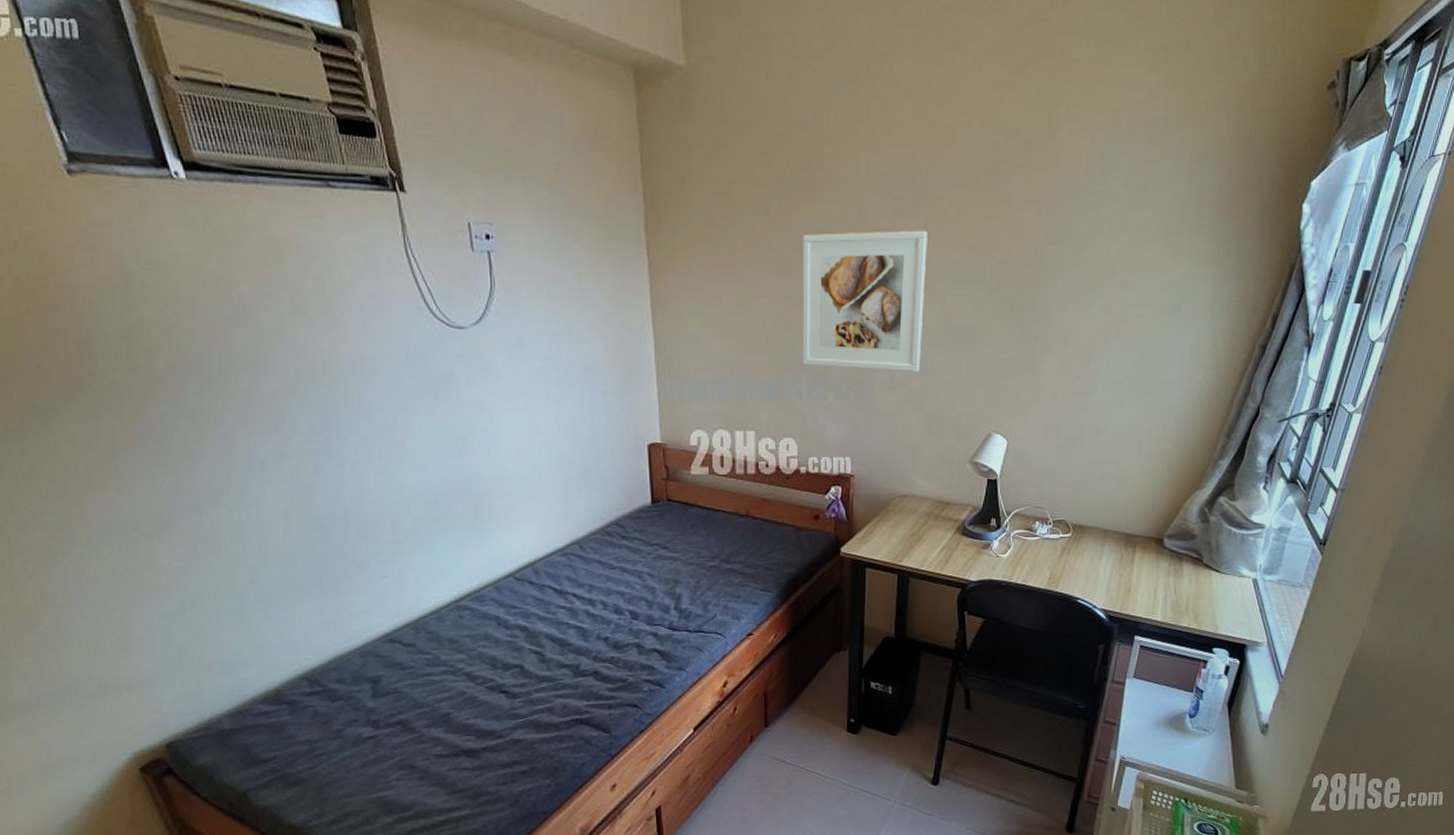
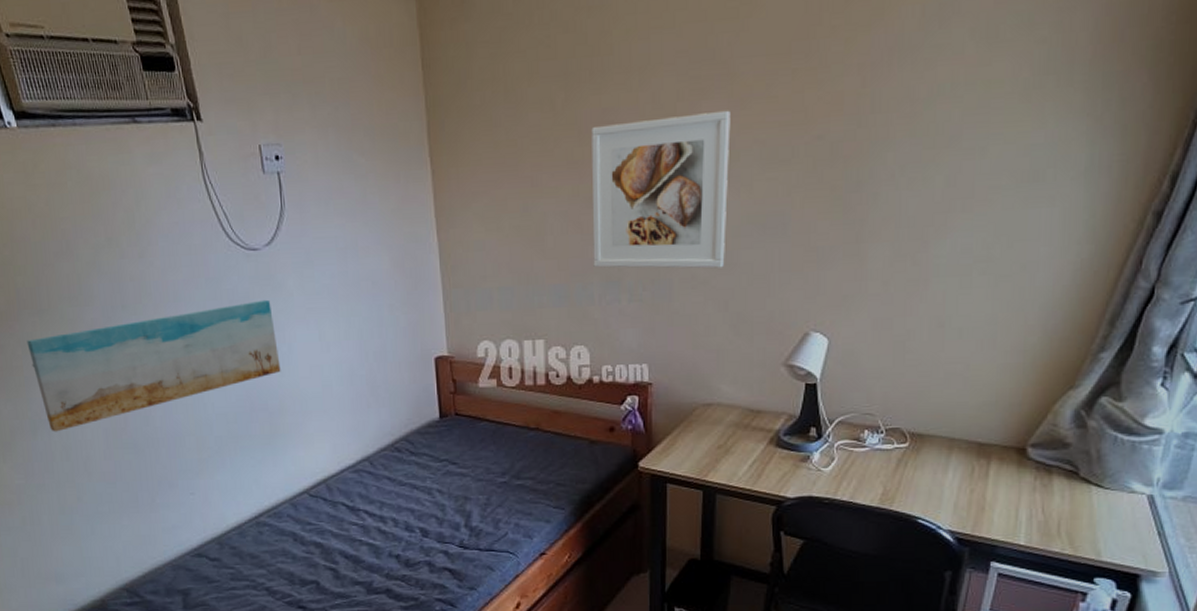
wall art: none [192,379,487,510] -> present [27,299,281,432]

